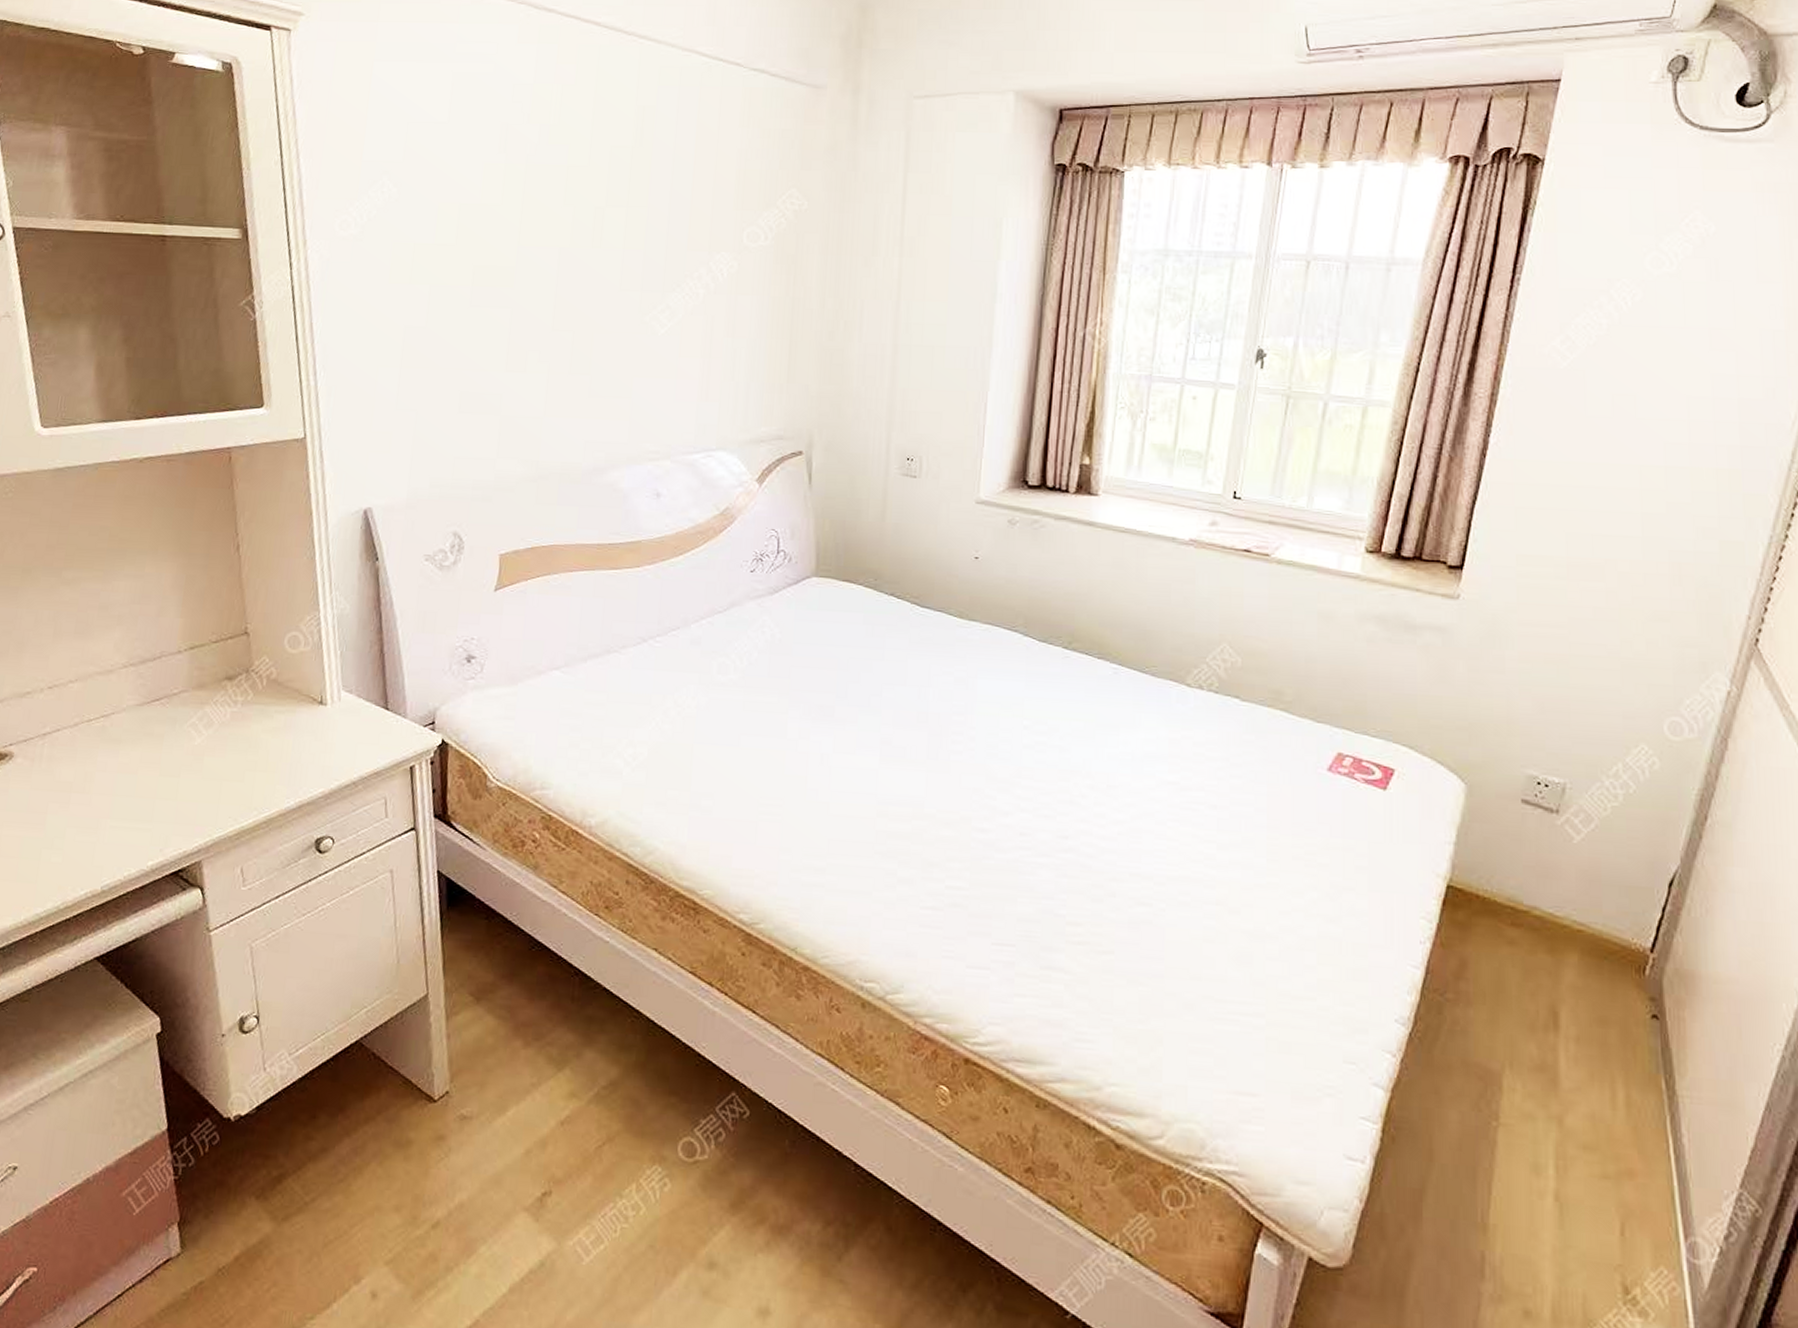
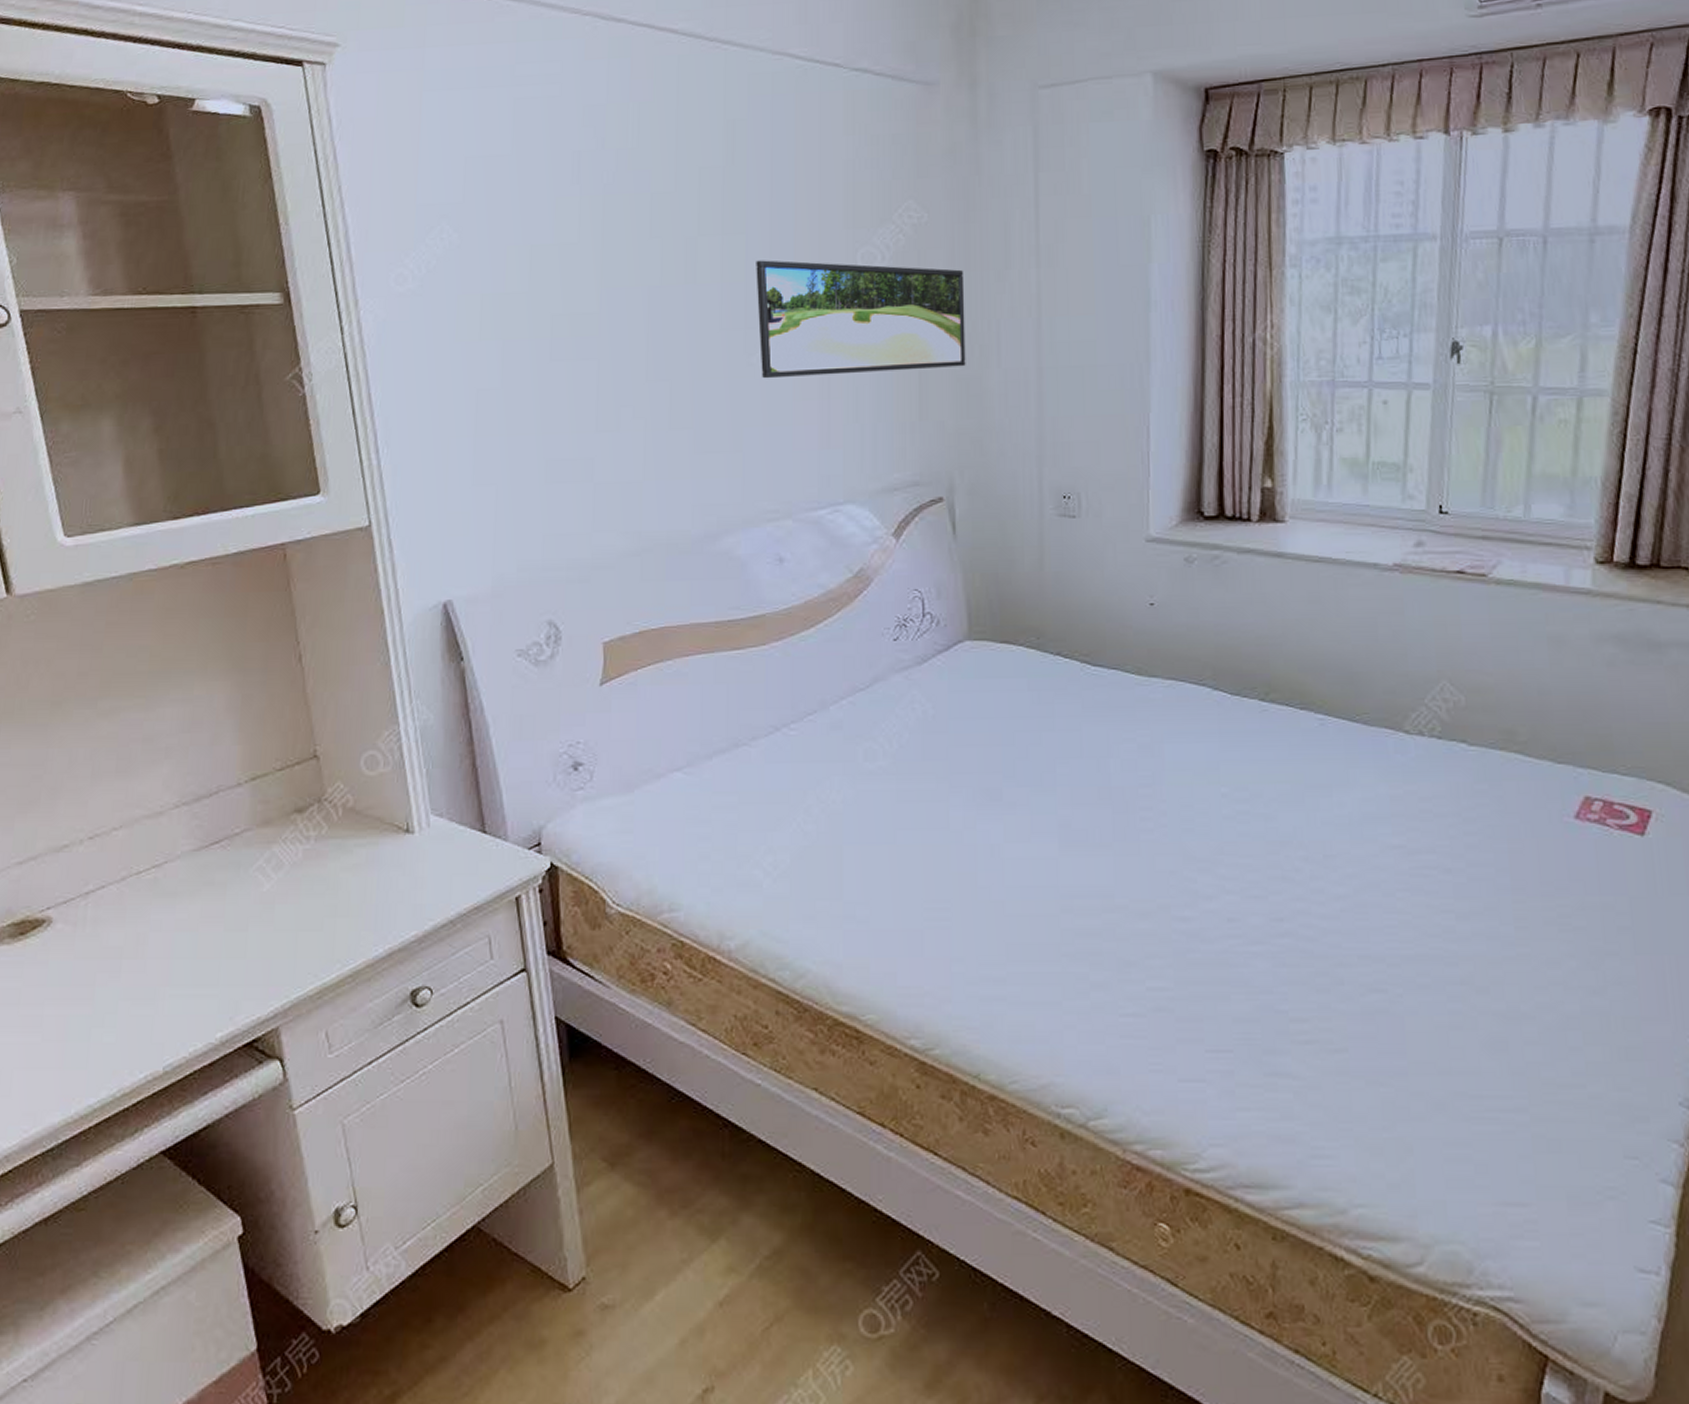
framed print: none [652,232,836,339] -> present [756,260,966,379]

